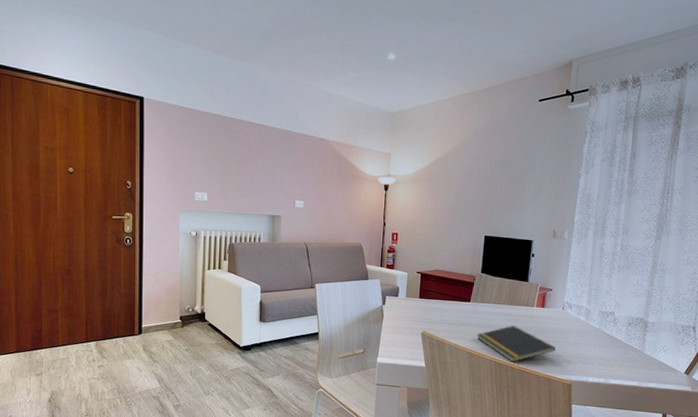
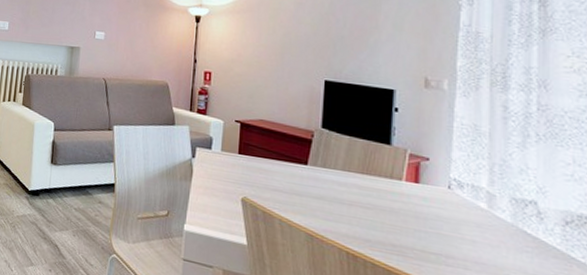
notepad: present [476,325,557,362] -> none [318,202,443,257]

